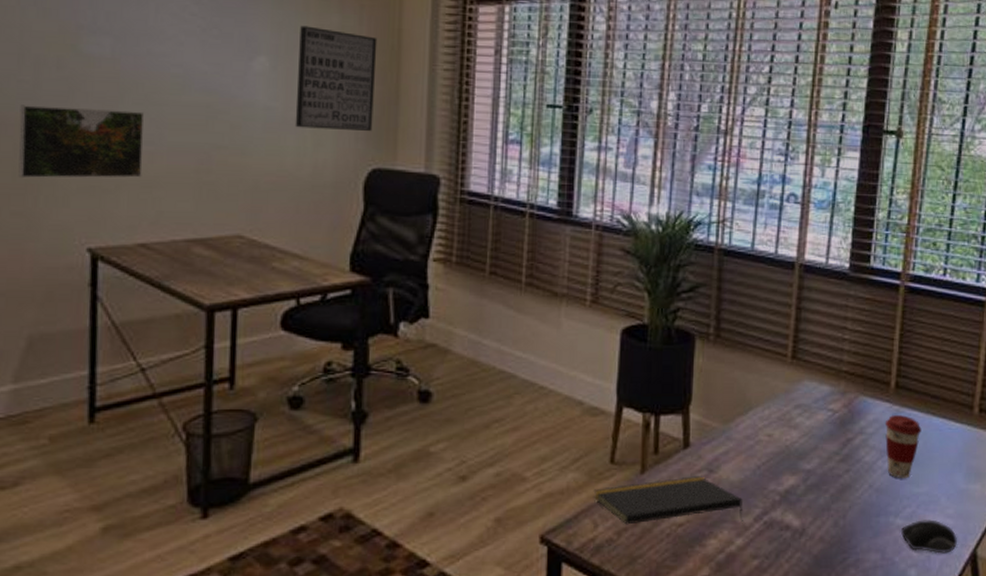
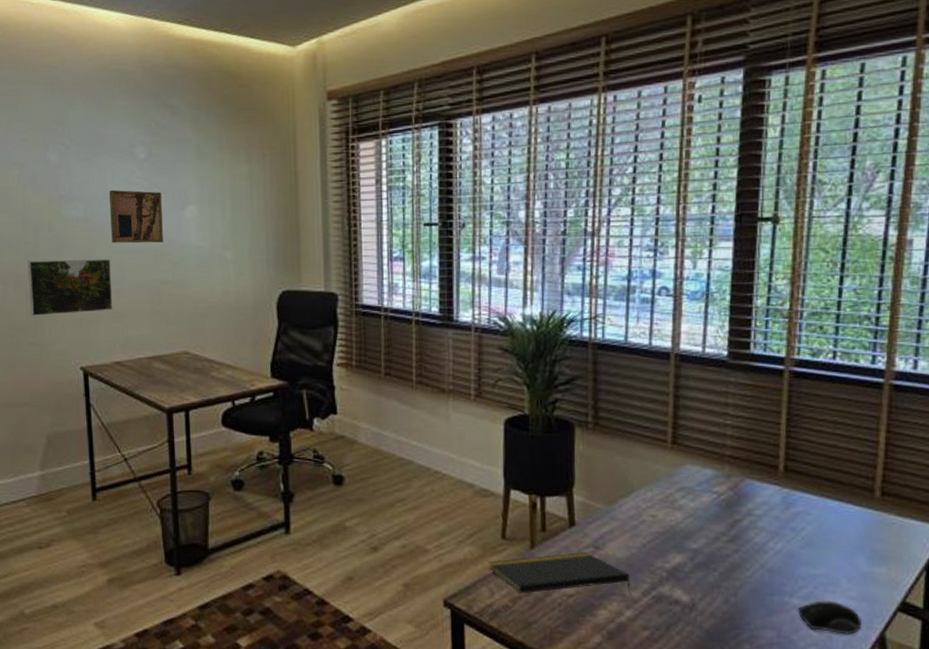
wall art: none [148,25,223,97] -> present [109,189,163,244]
wall art: present [295,25,378,131] -> none [218,176,280,262]
coffee cup: present [885,415,922,479] -> none [774,498,816,560]

